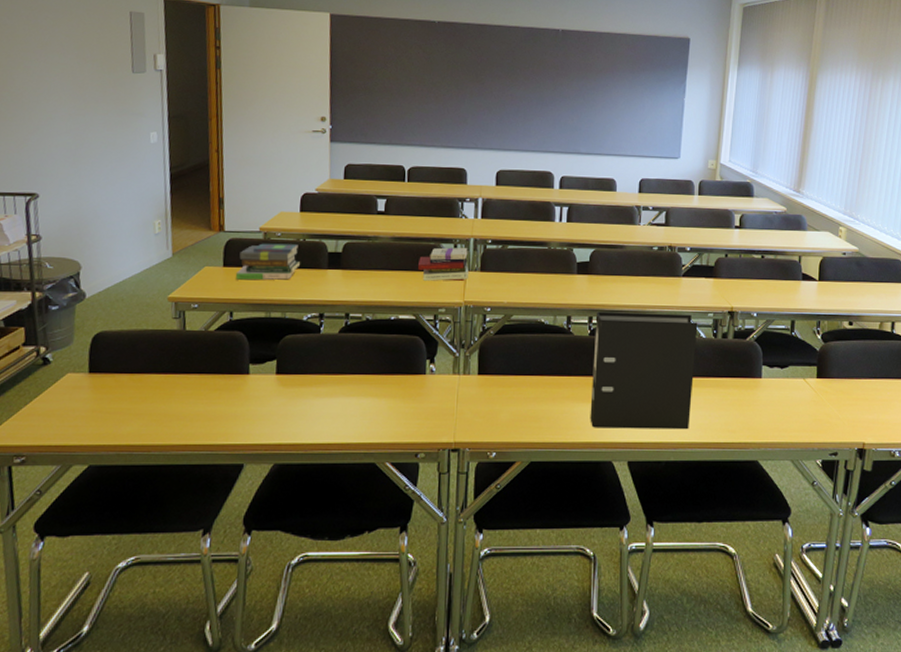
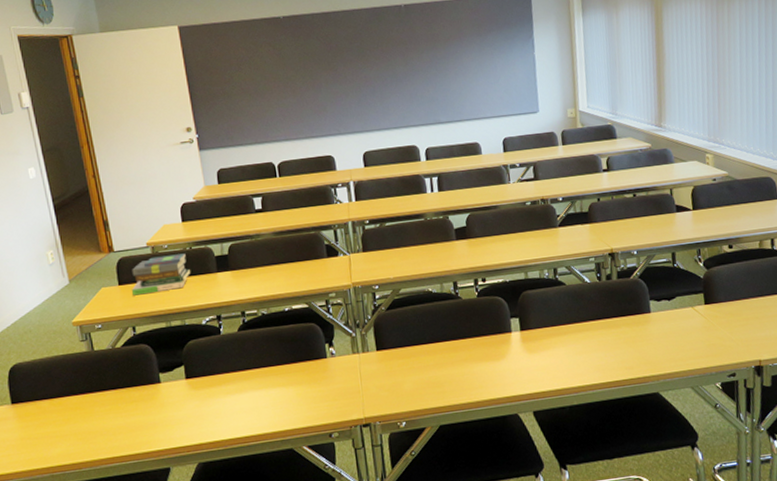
books: present [418,247,470,282] -> none [302,232,353,269]
binder: present [590,311,698,430] -> none [481,262,588,385]

